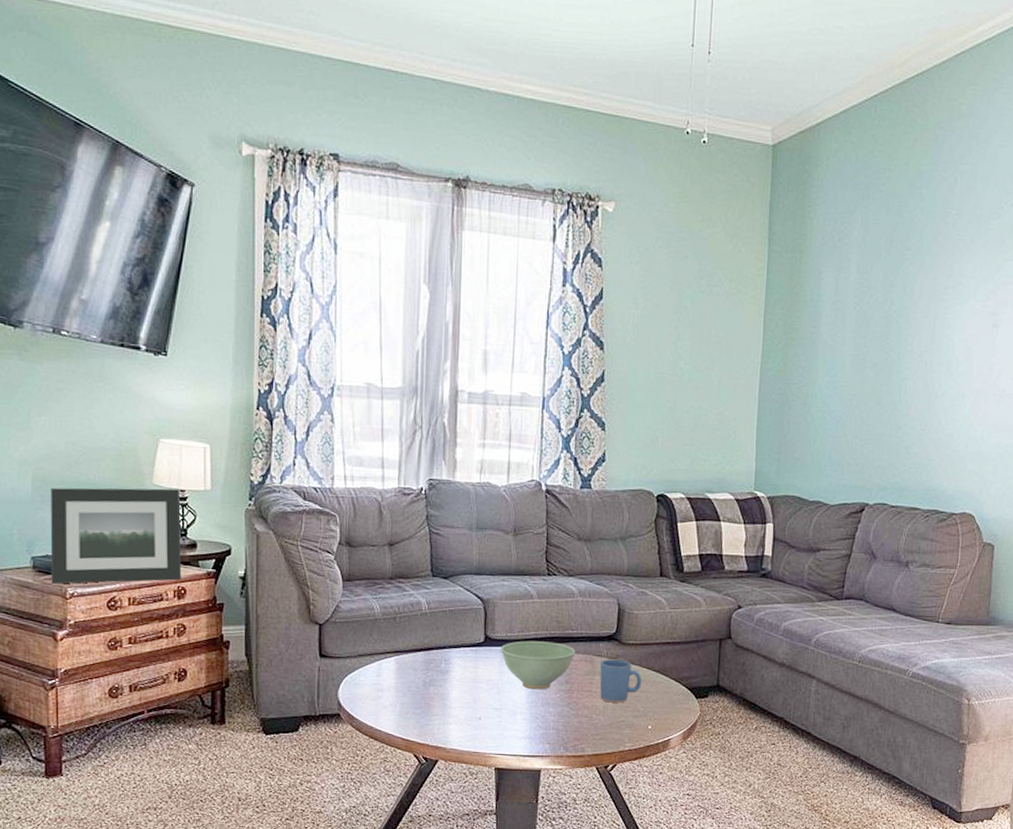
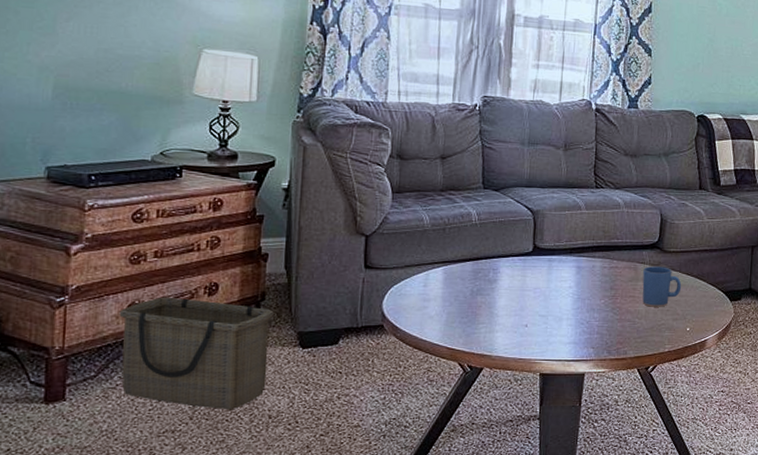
picture frame: present [50,487,182,584] -> none [67,95,223,196]
basket: none [102,681,238,791] -> present [119,296,274,410]
bowl: present [501,641,575,690] -> none [549,250,620,296]

